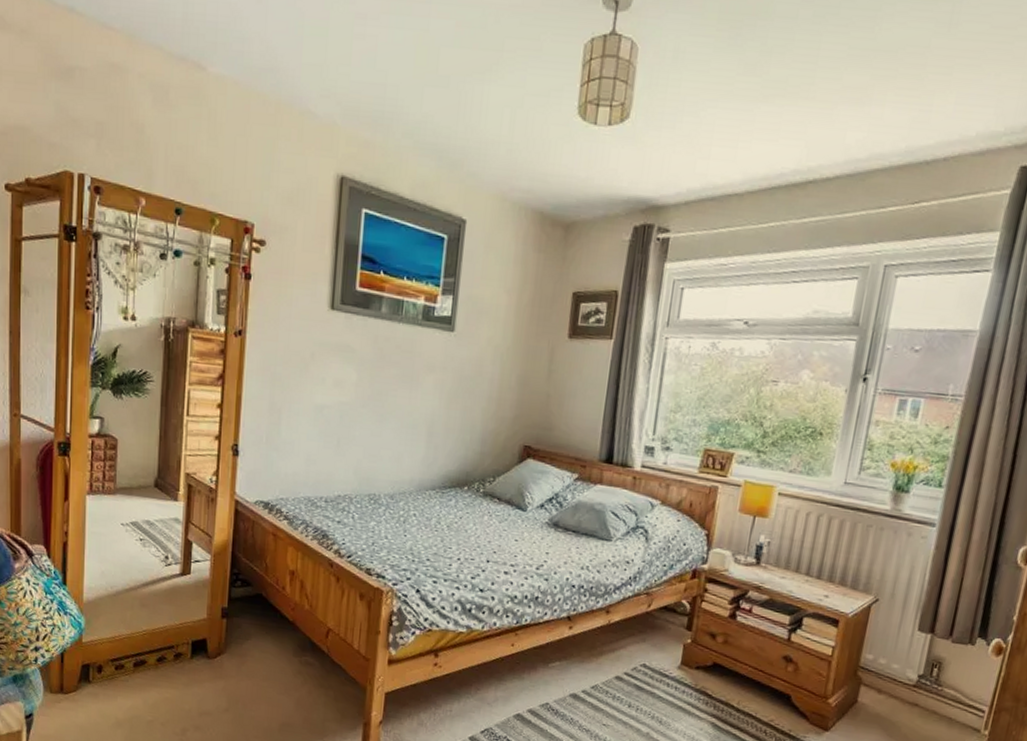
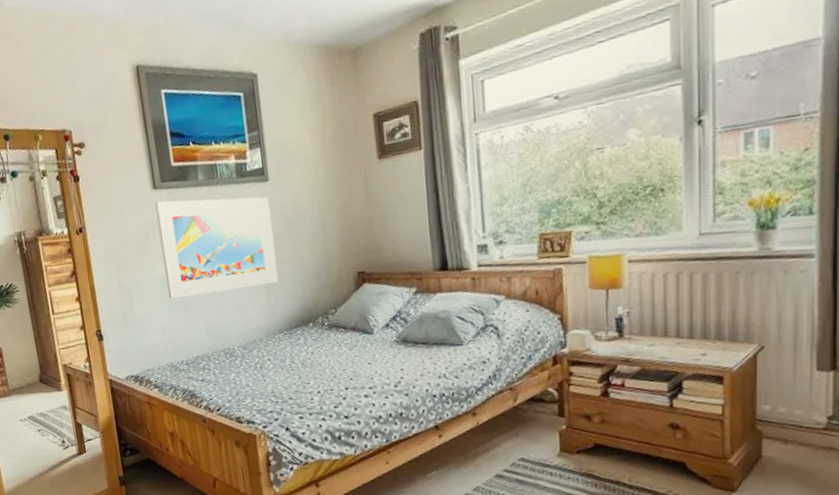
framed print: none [322,323,451,437] -> present [155,197,278,299]

